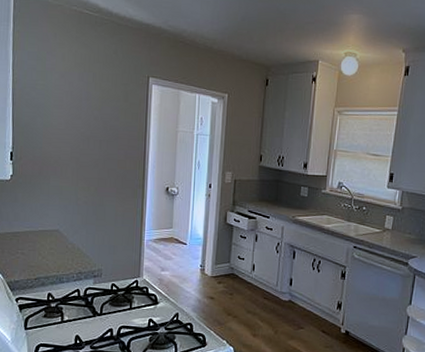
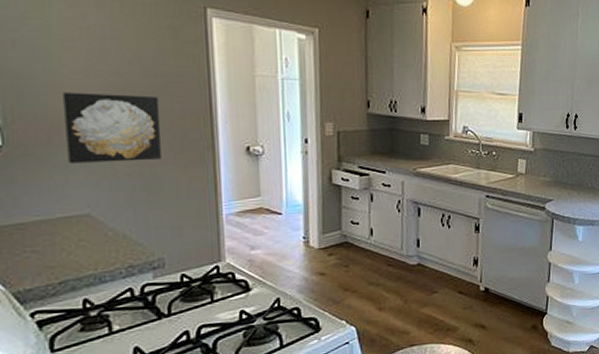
wall art: none [50,139,111,193] -> present [61,92,161,163]

